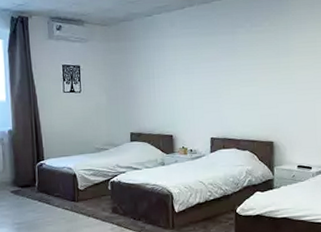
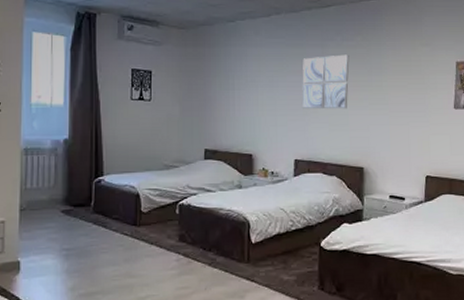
wall art: none [215,39,258,92] -> present [301,54,349,110]

